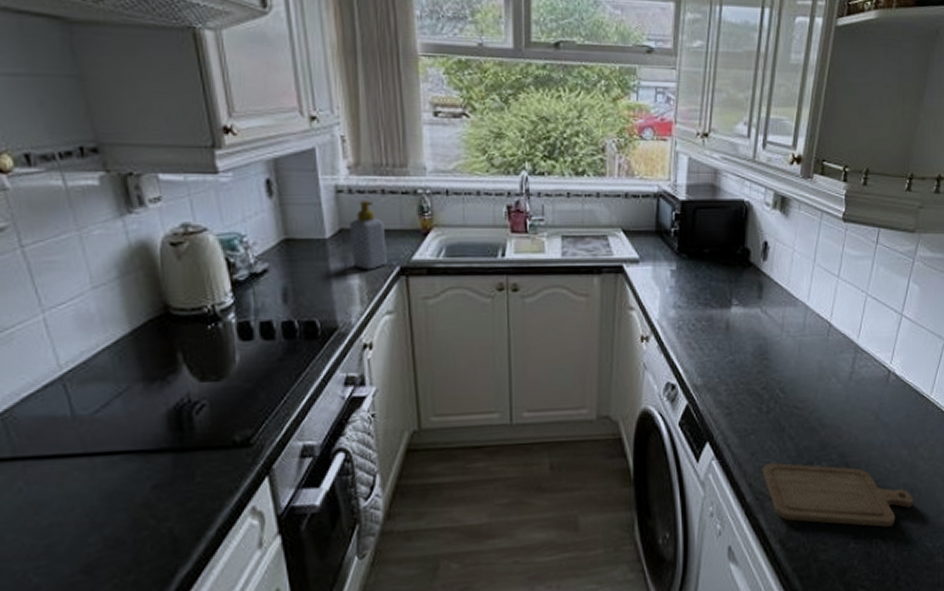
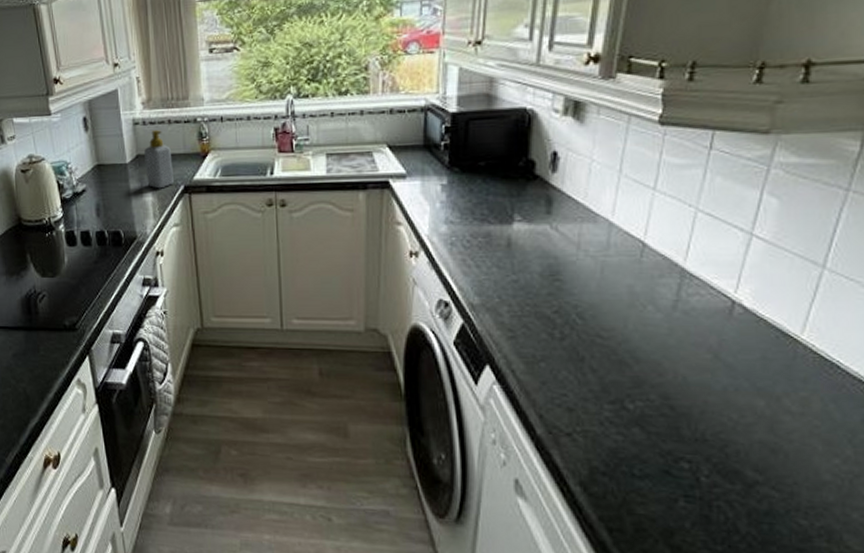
chopping board: present [763,462,914,527] -> none [557,394,776,490]

